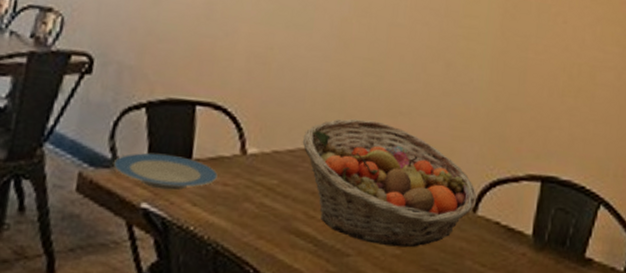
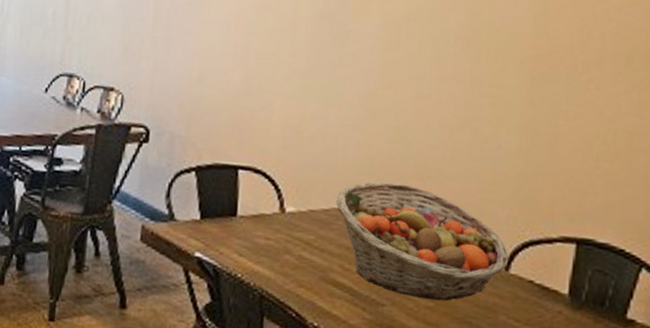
plate: present [113,152,218,191] -> none [169,210,260,243]

